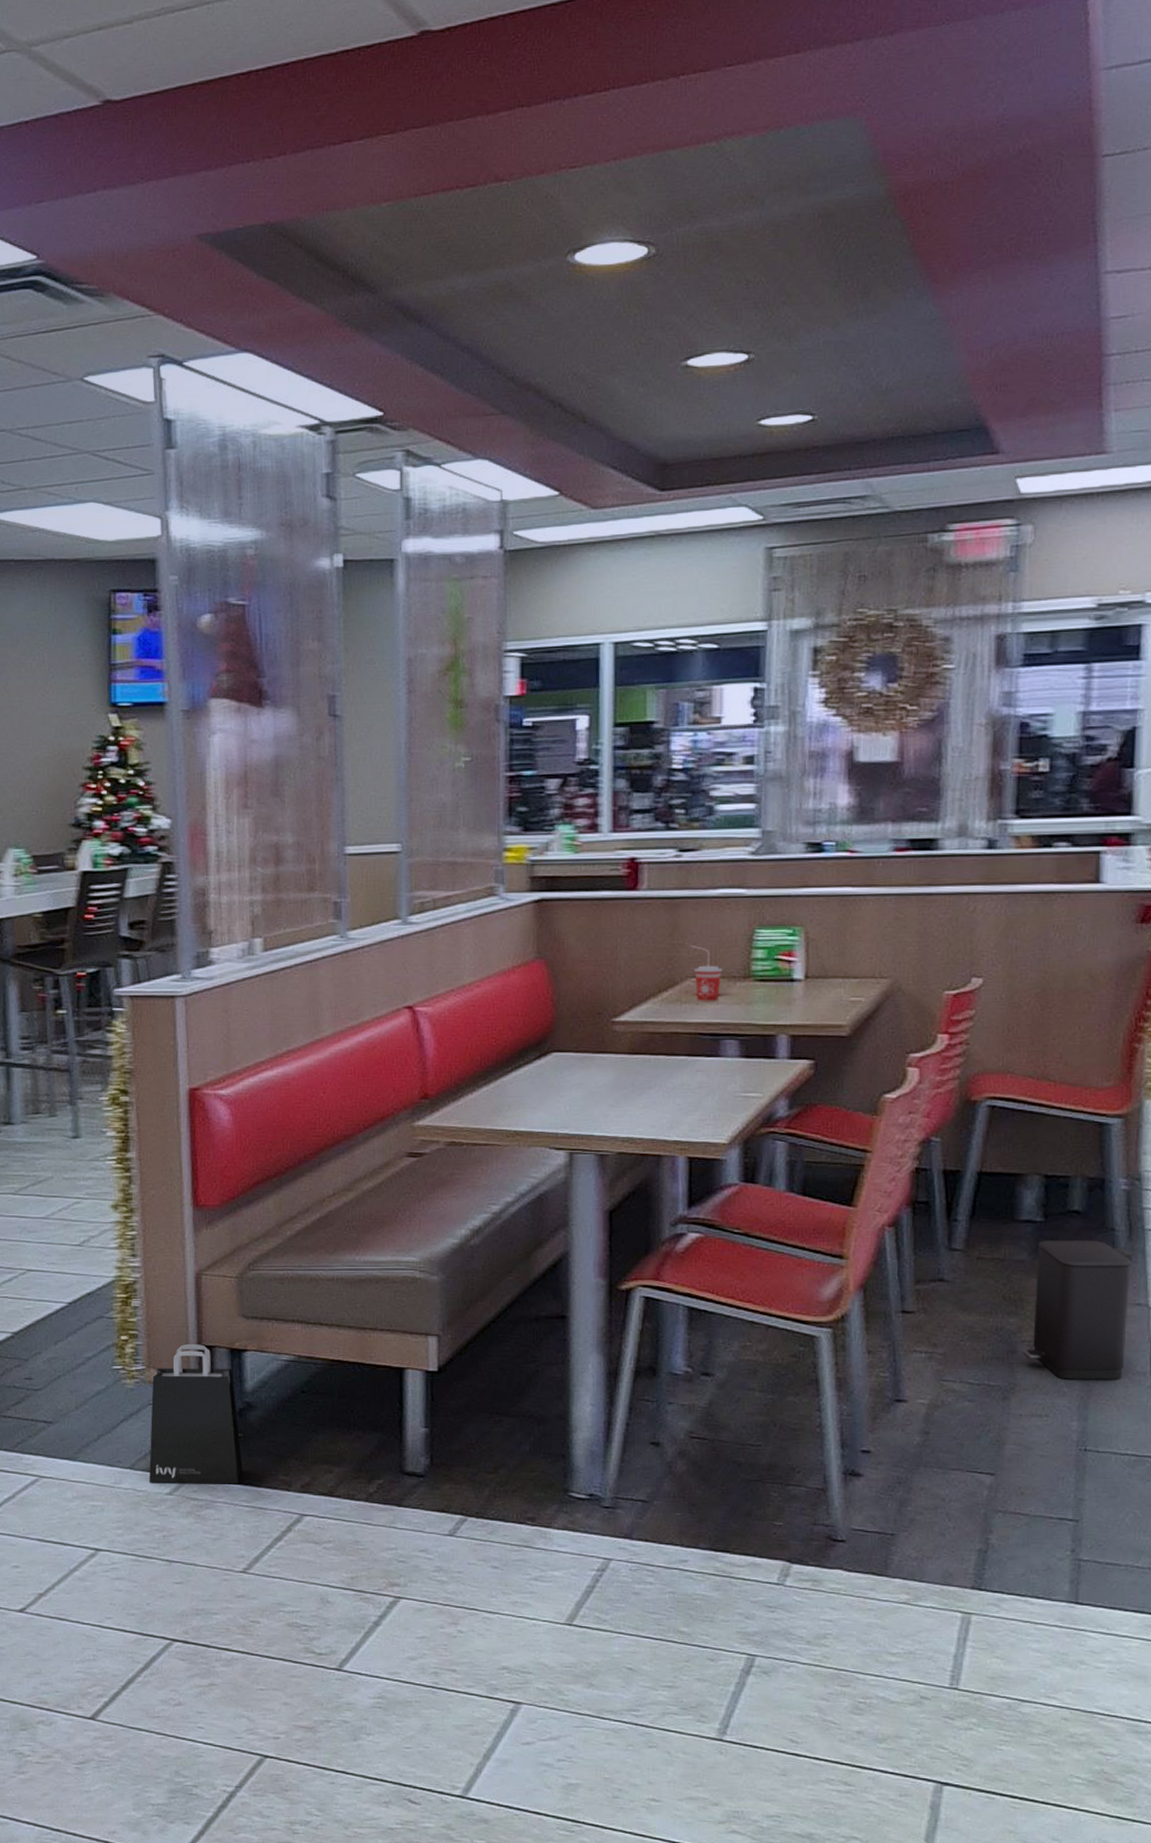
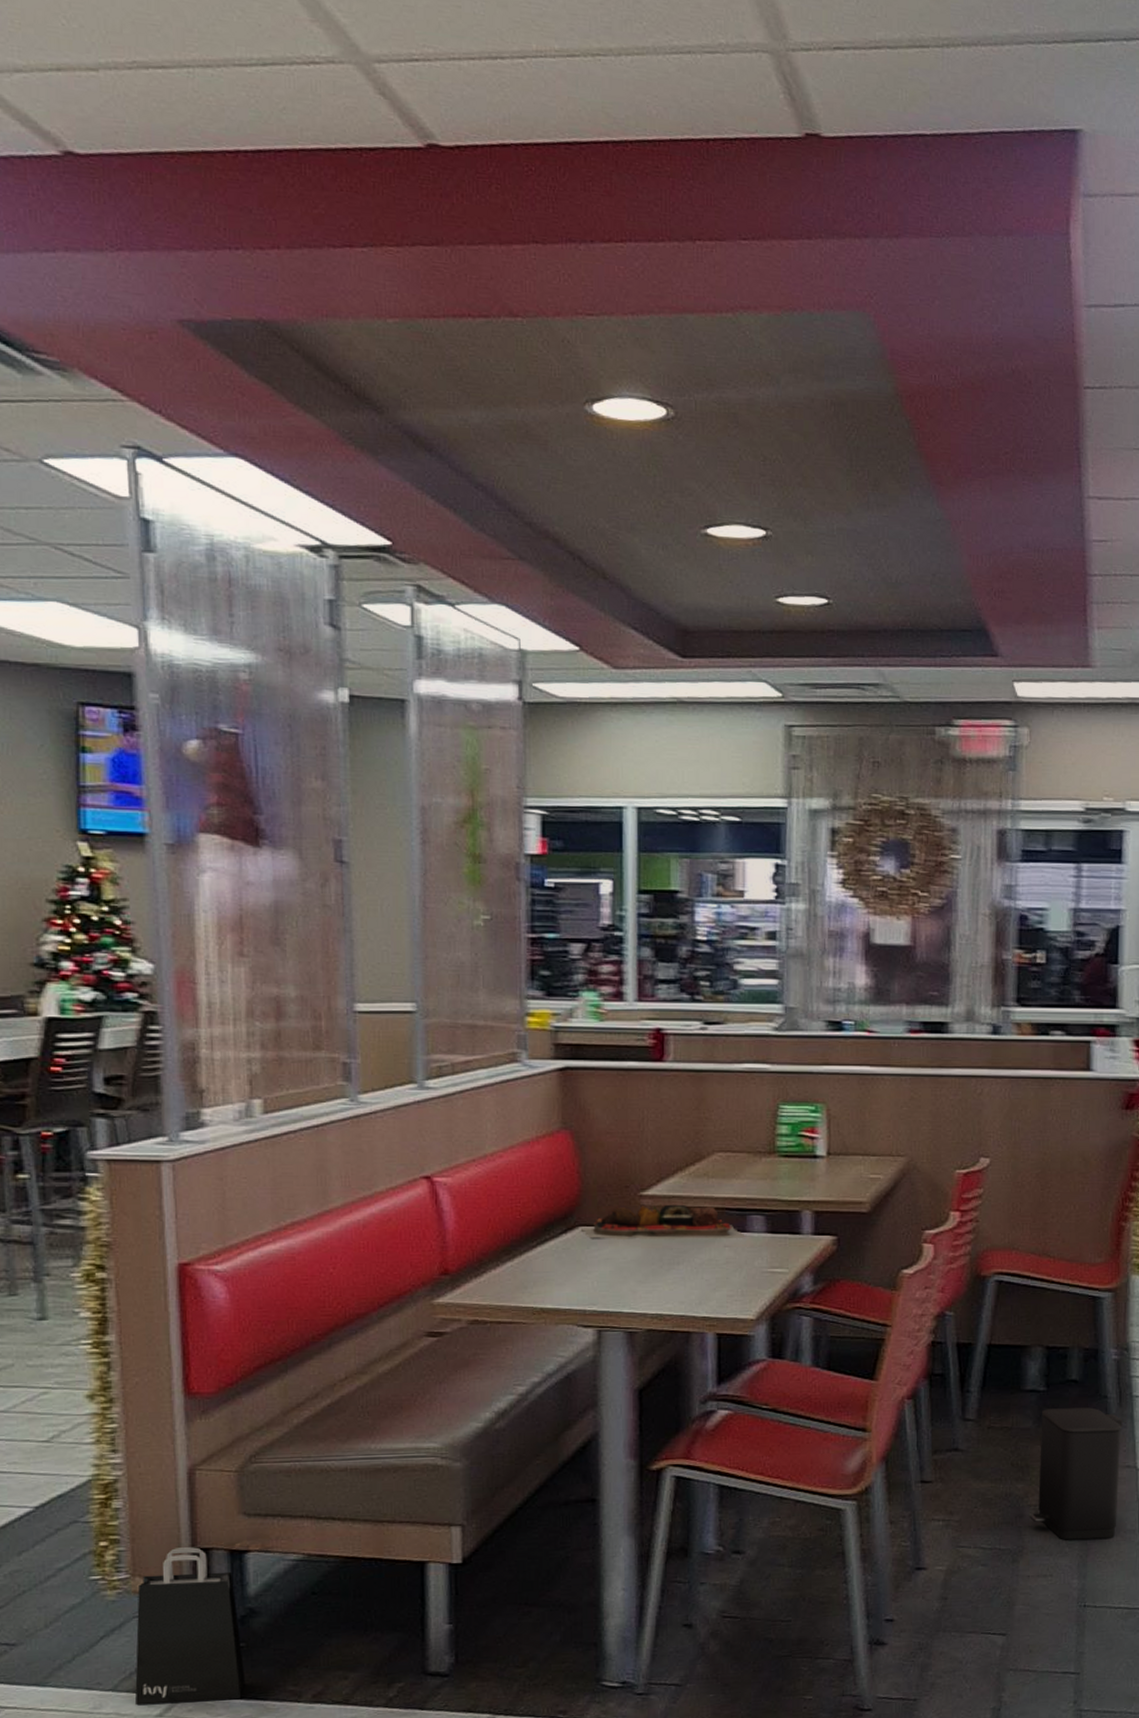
food tray: none [554,1030,720,1066] -> present [581,1204,747,1241]
beverage cup: present [689,944,723,1005] -> none [715,1118,748,1180]

